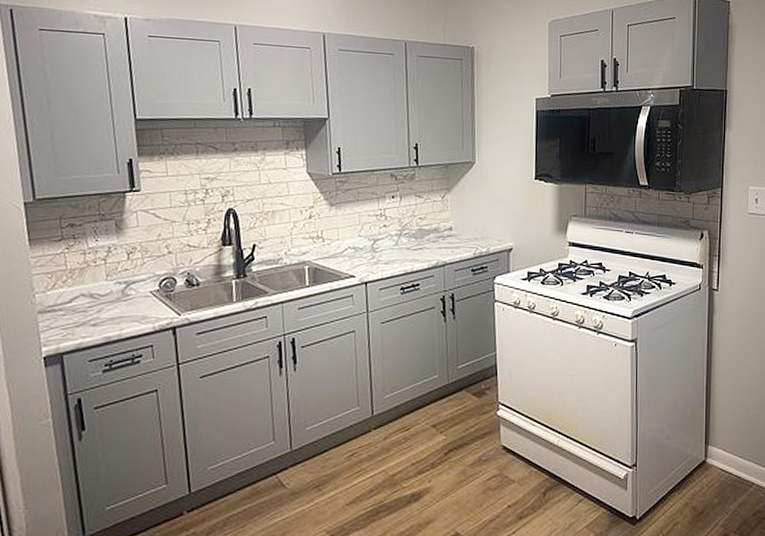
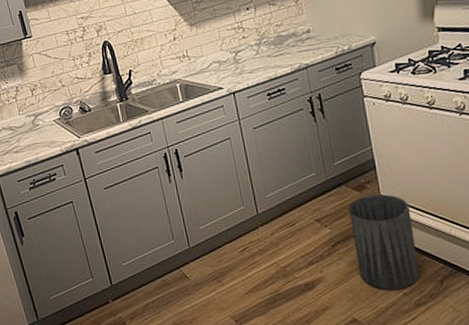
trash can: none [465,401,526,501] -> present [348,194,420,290]

